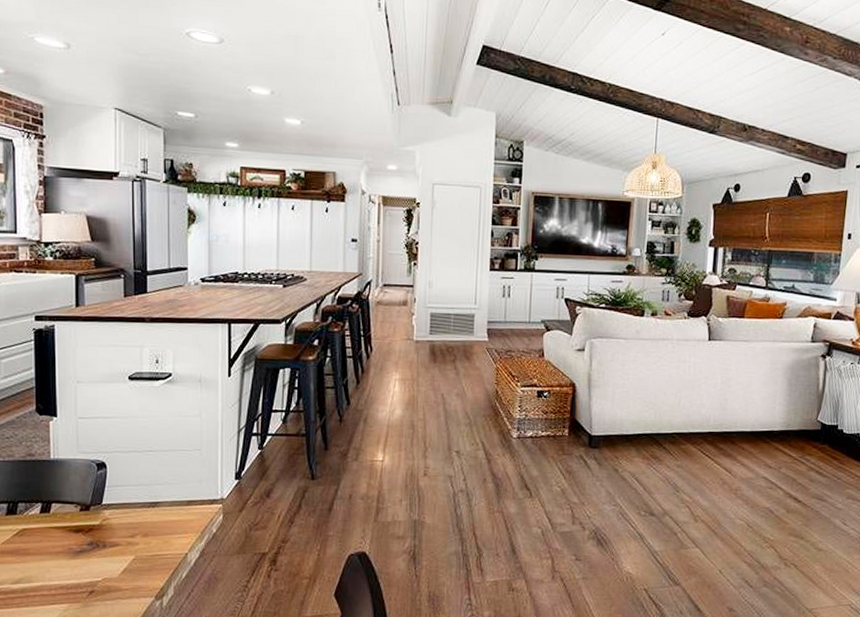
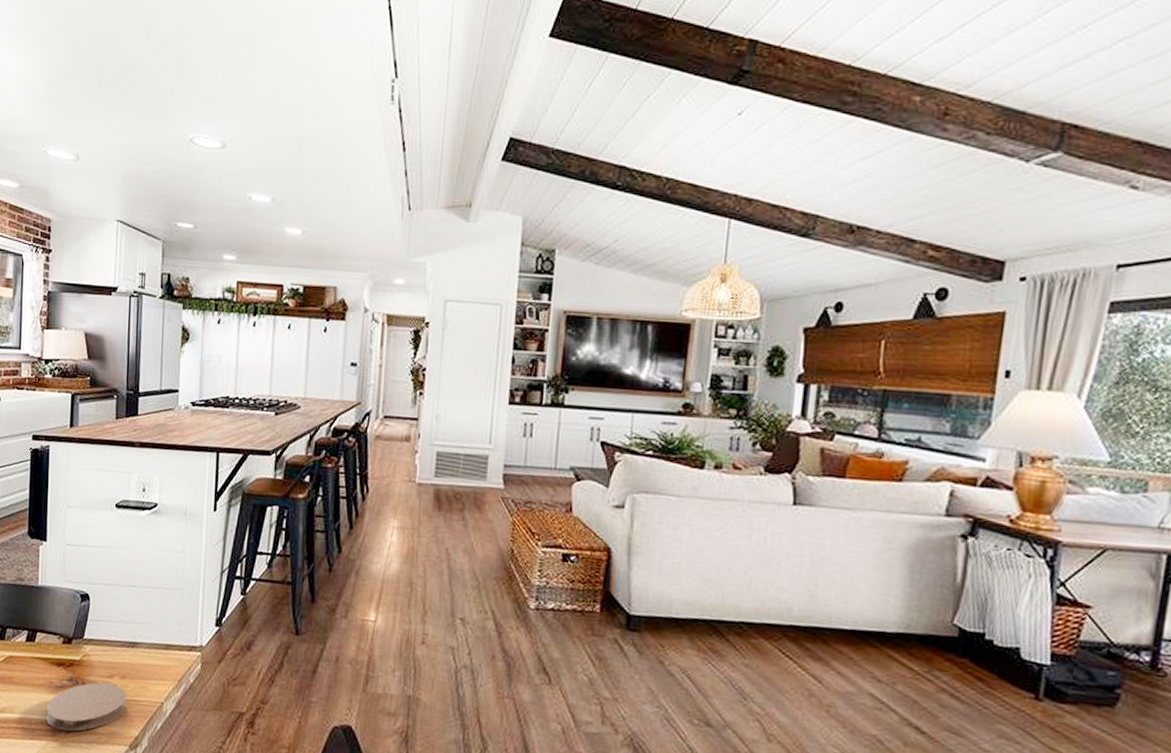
coaster: none [66,542,149,592] -> present [46,682,126,732]

